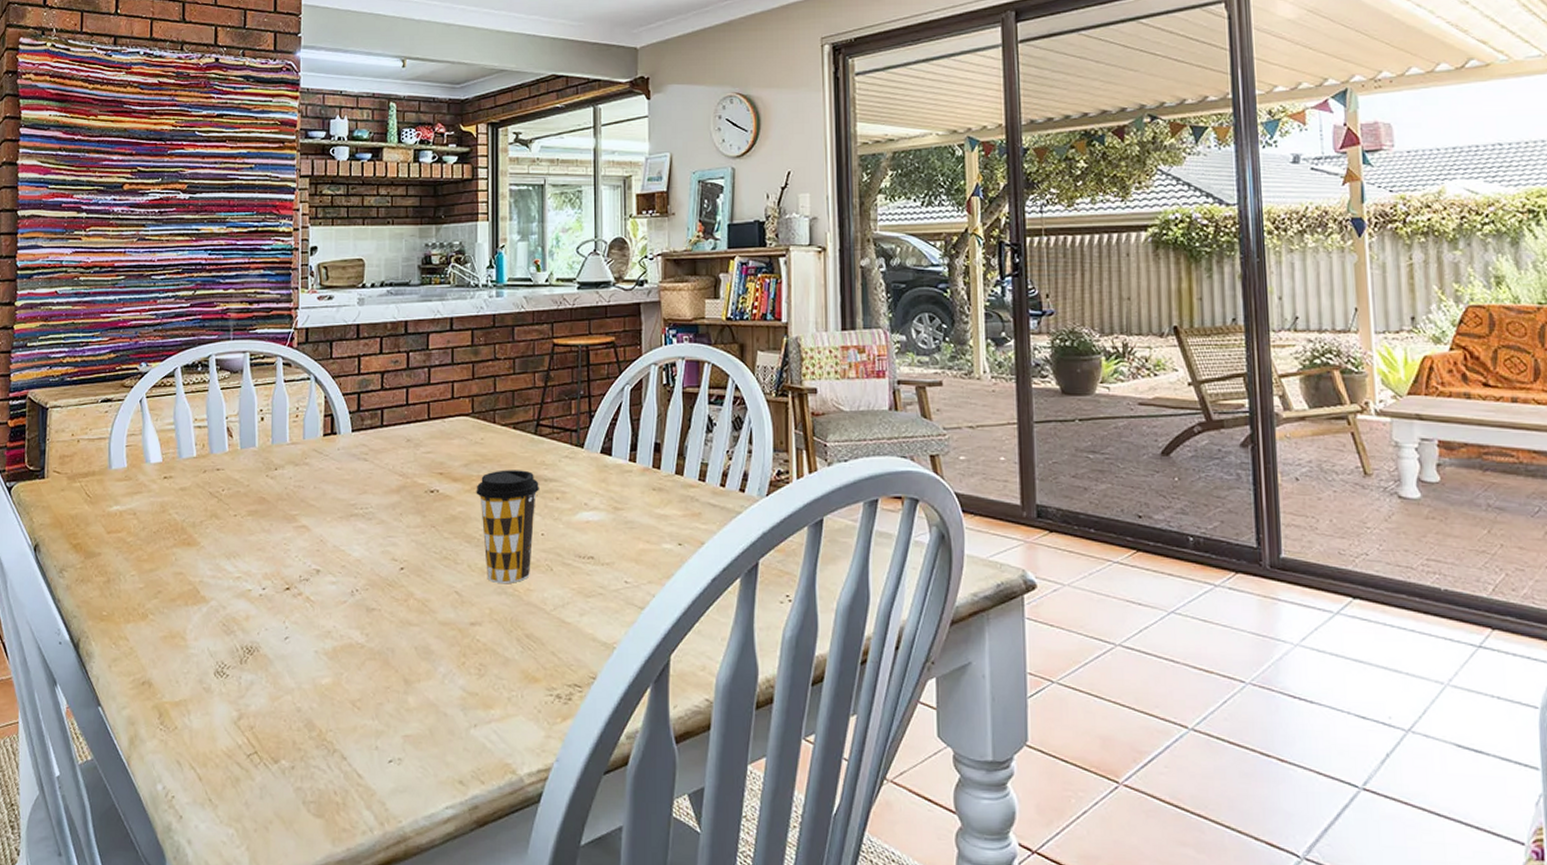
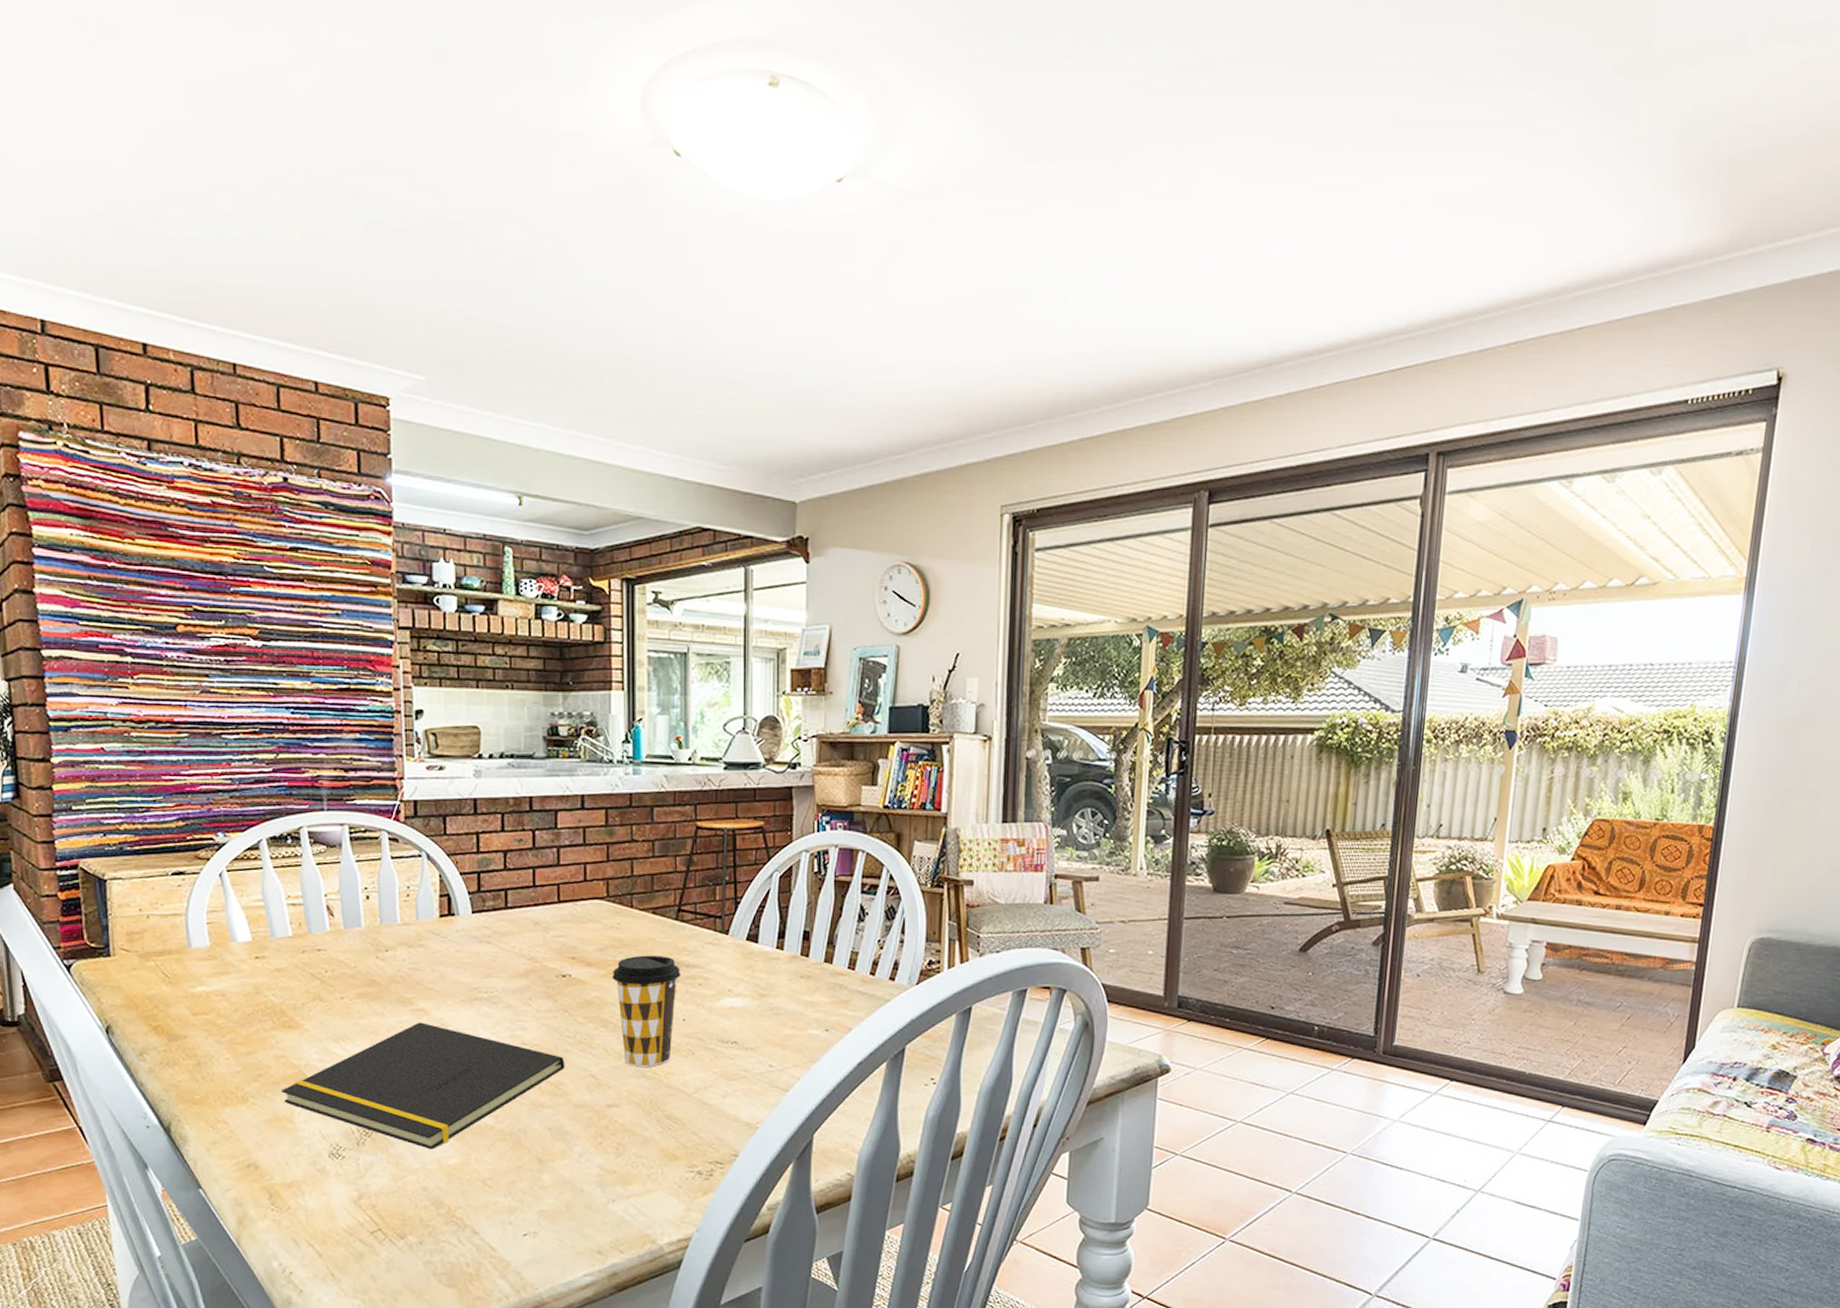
notepad: none [177,539,432,669] -> present [282,1022,565,1150]

